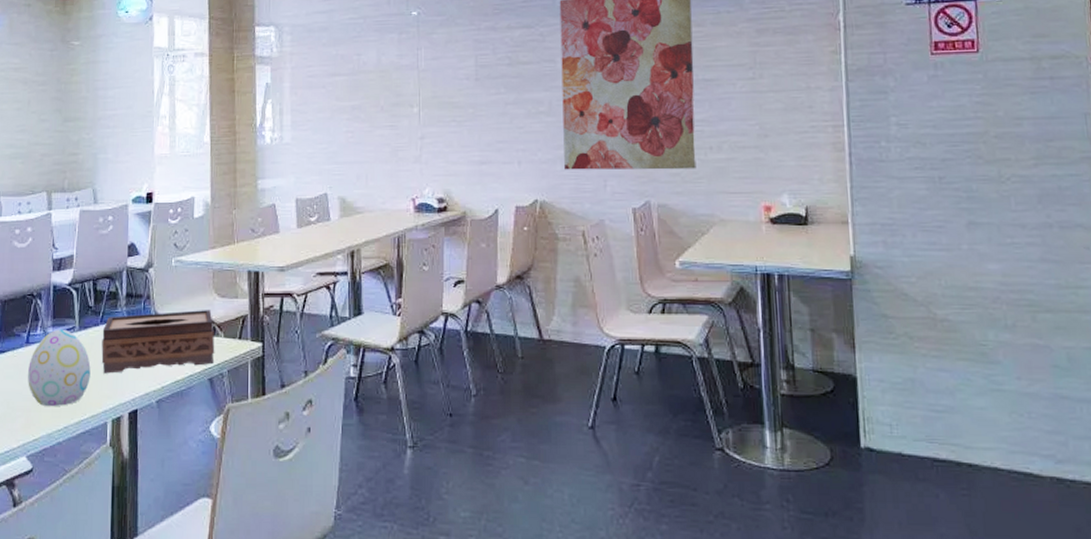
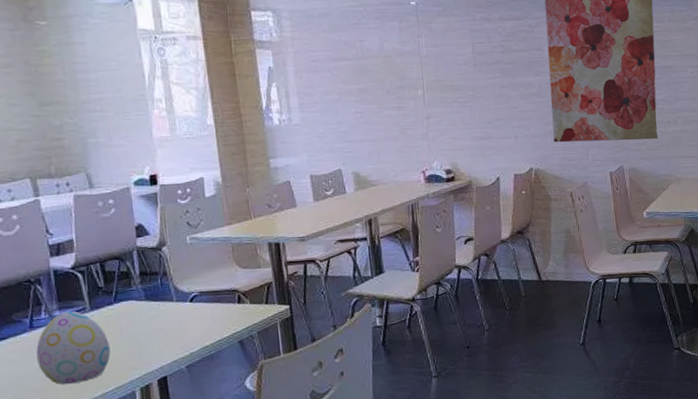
tissue box: present [101,310,215,374] -> none [117,281,243,348]

